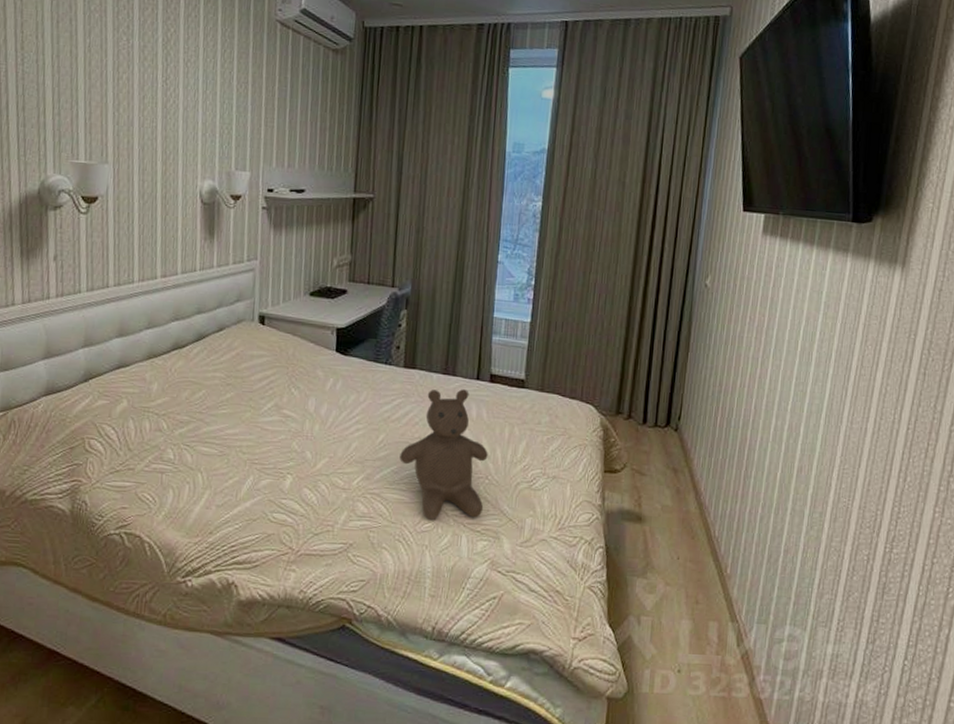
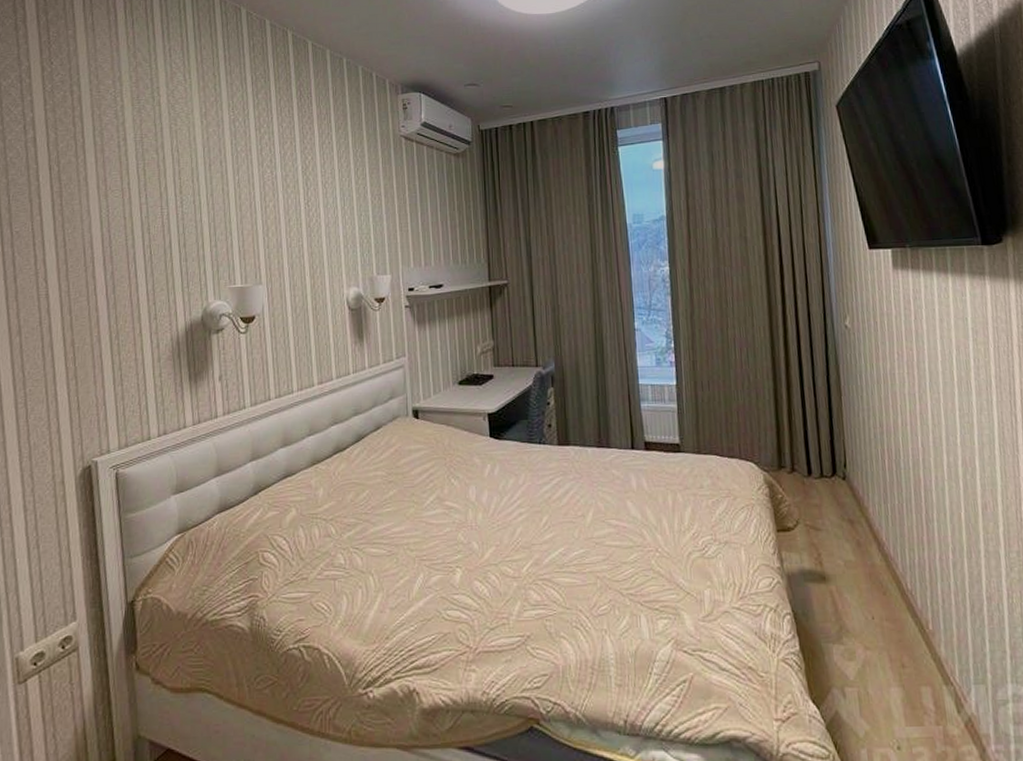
teddy bear: present [399,389,488,520] -> none [566,460,659,601]

